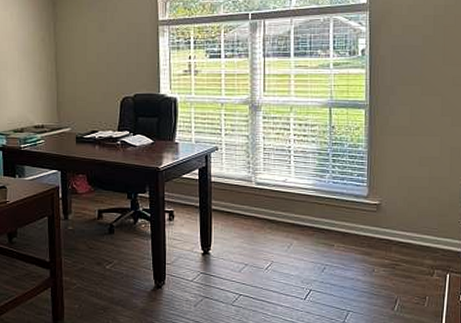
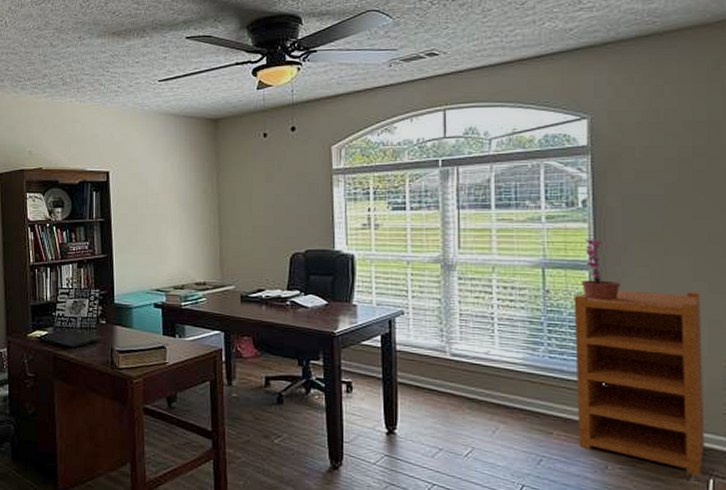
cupboard: none [352,125,446,272] -> present [573,290,705,476]
potted plant: none [358,83,395,133] -> present [580,239,630,301]

